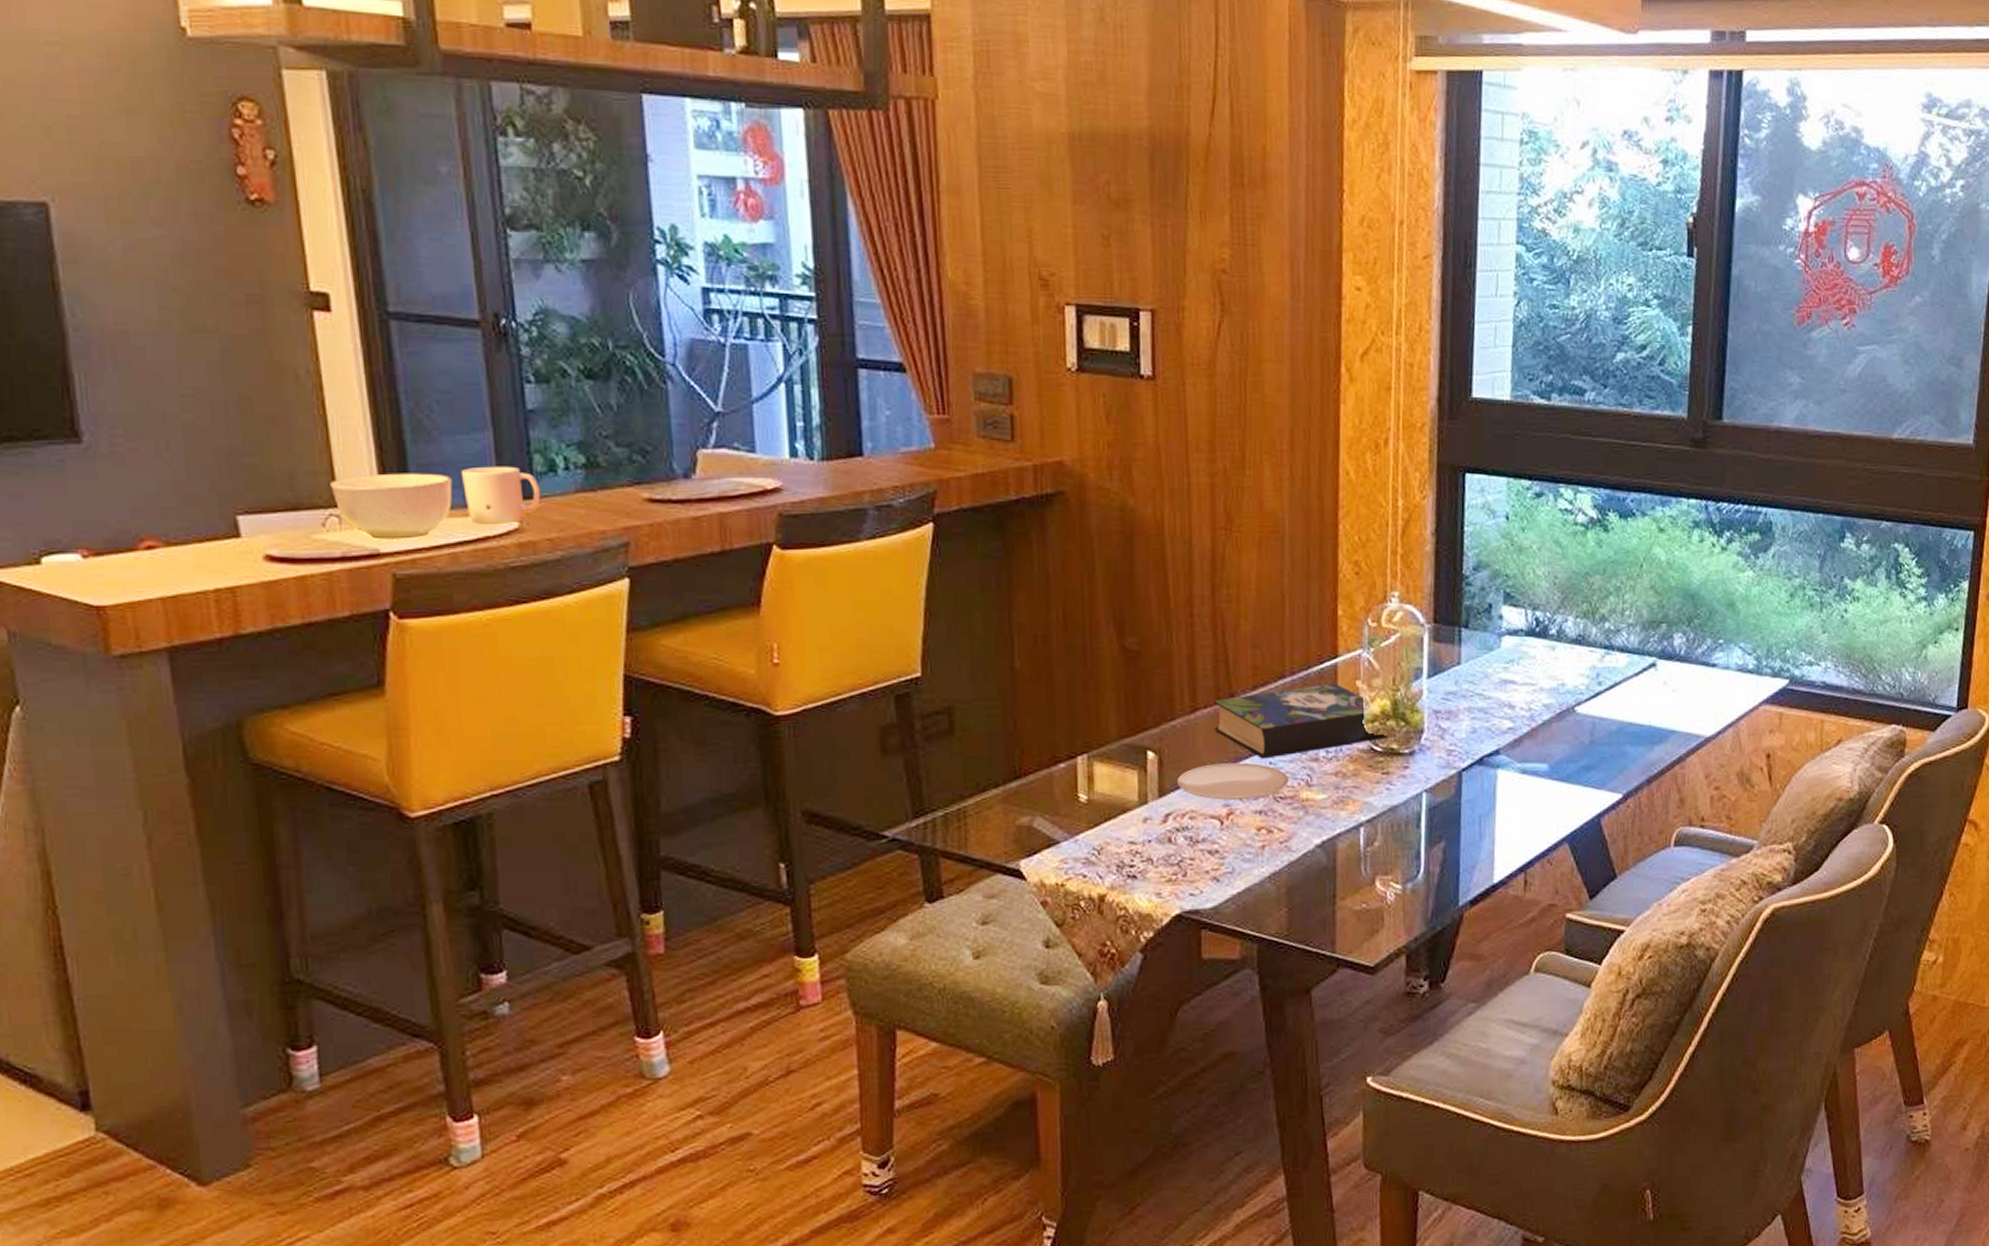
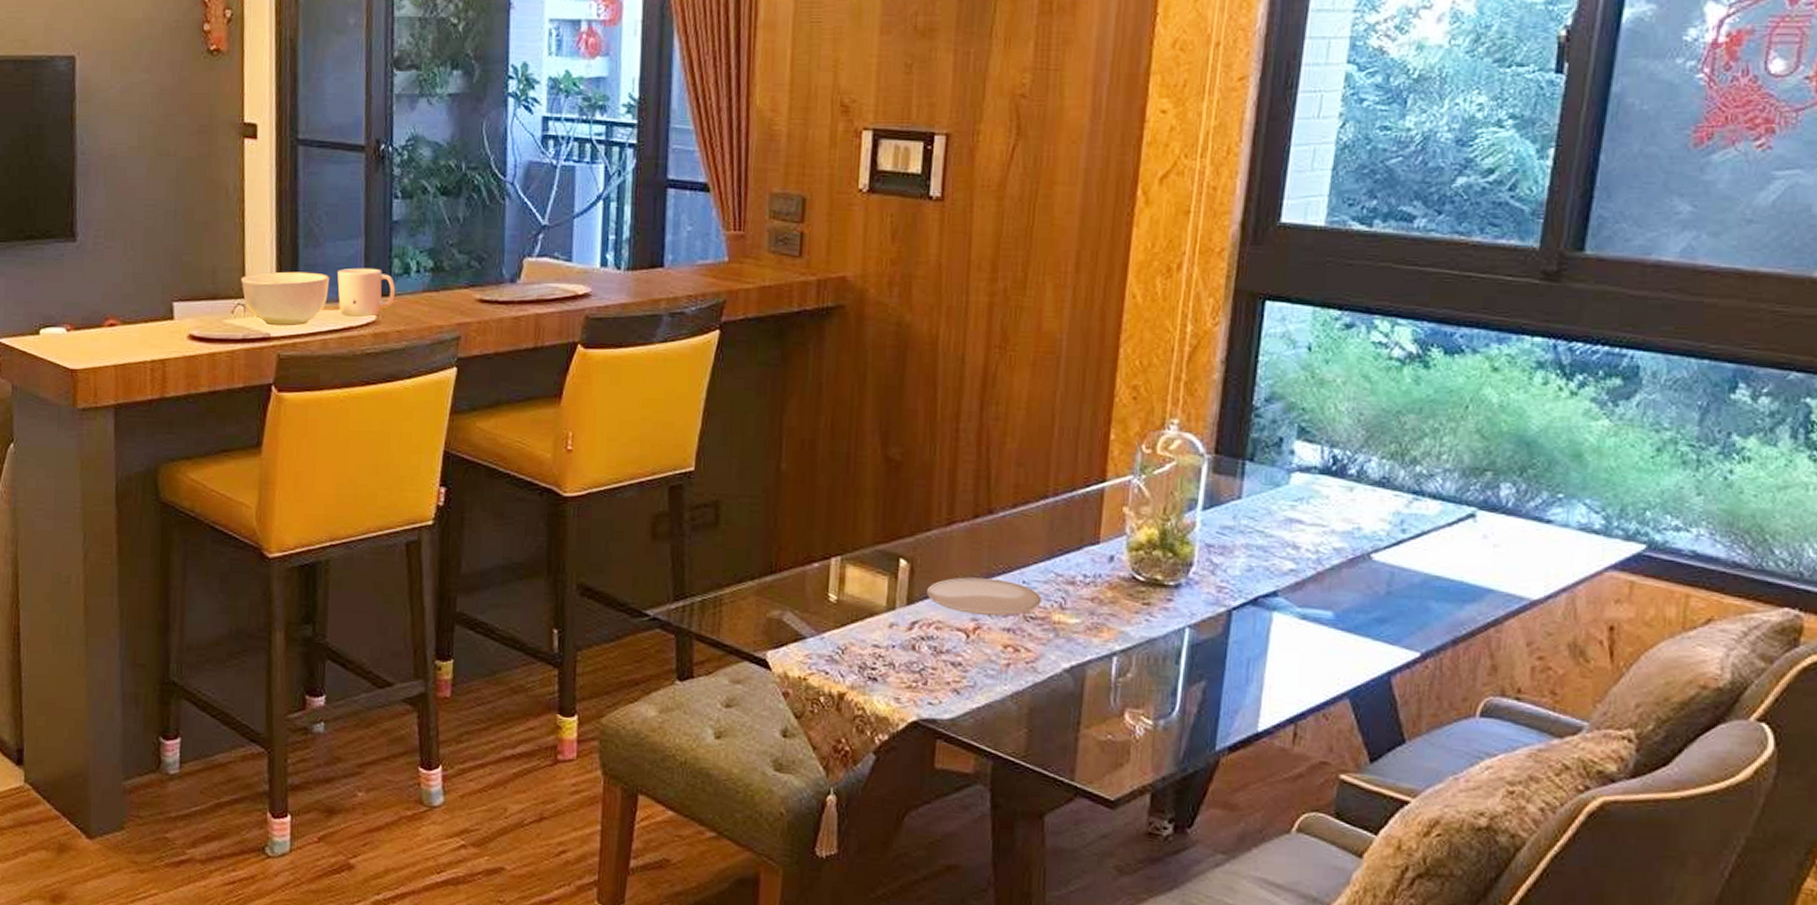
book: present [1213,683,1390,759] -> none [969,507,1155,577]

